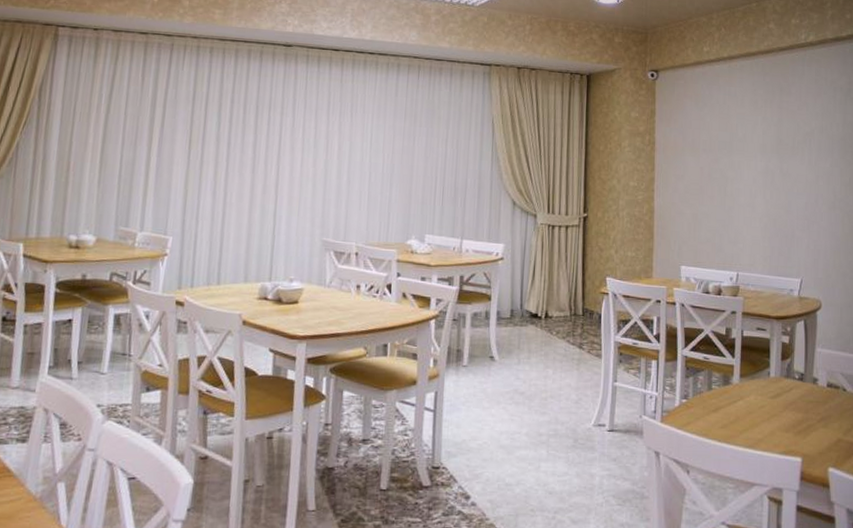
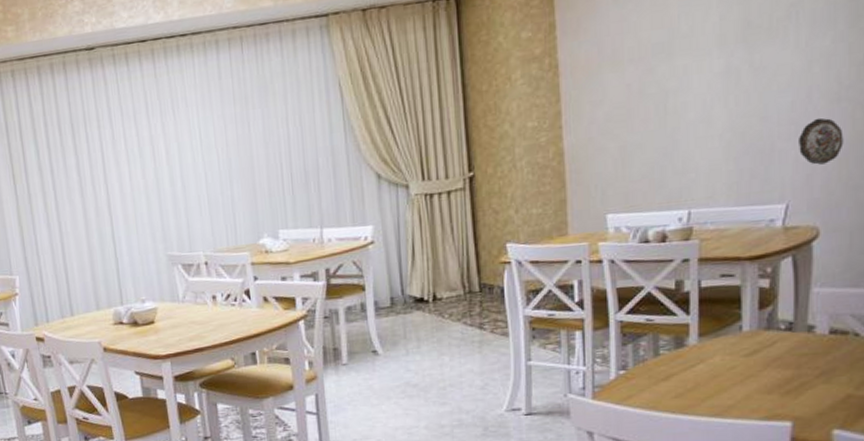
decorative plate: none [810,218,837,253] -> present [799,117,844,165]

